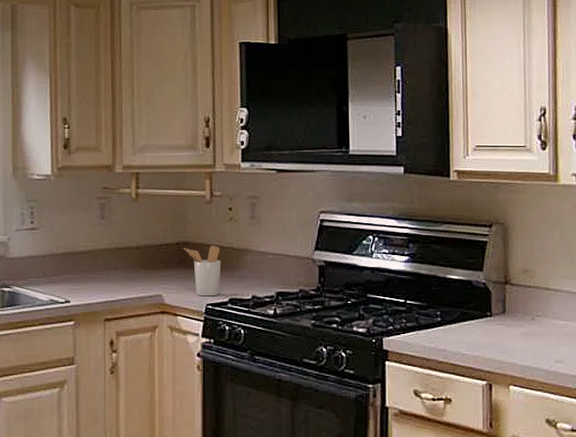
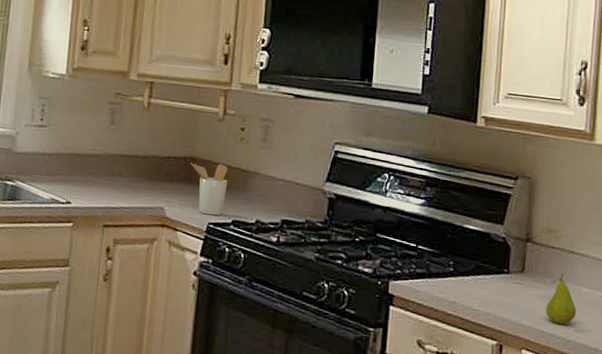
fruit: none [528,309,556,358] -> present [546,273,577,325]

